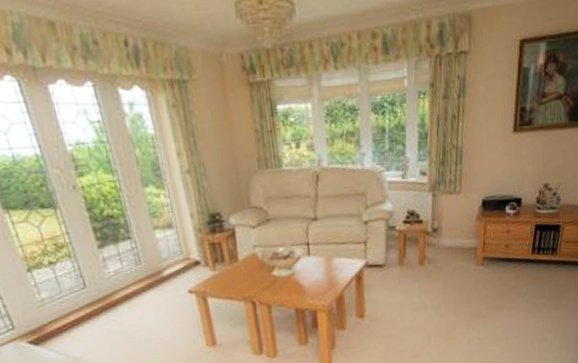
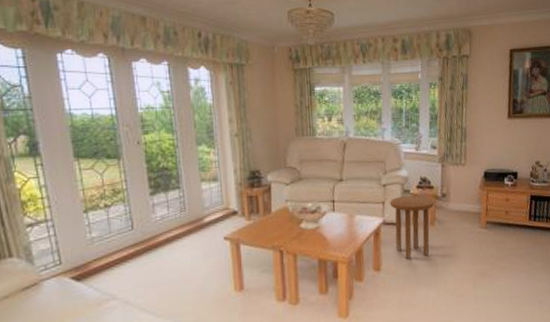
side table: none [372,232,424,303] -> present [390,195,435,259]

